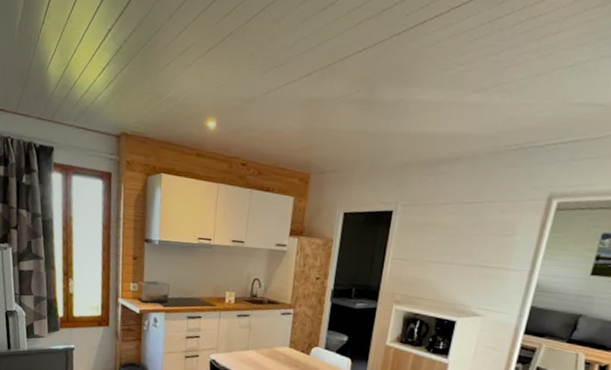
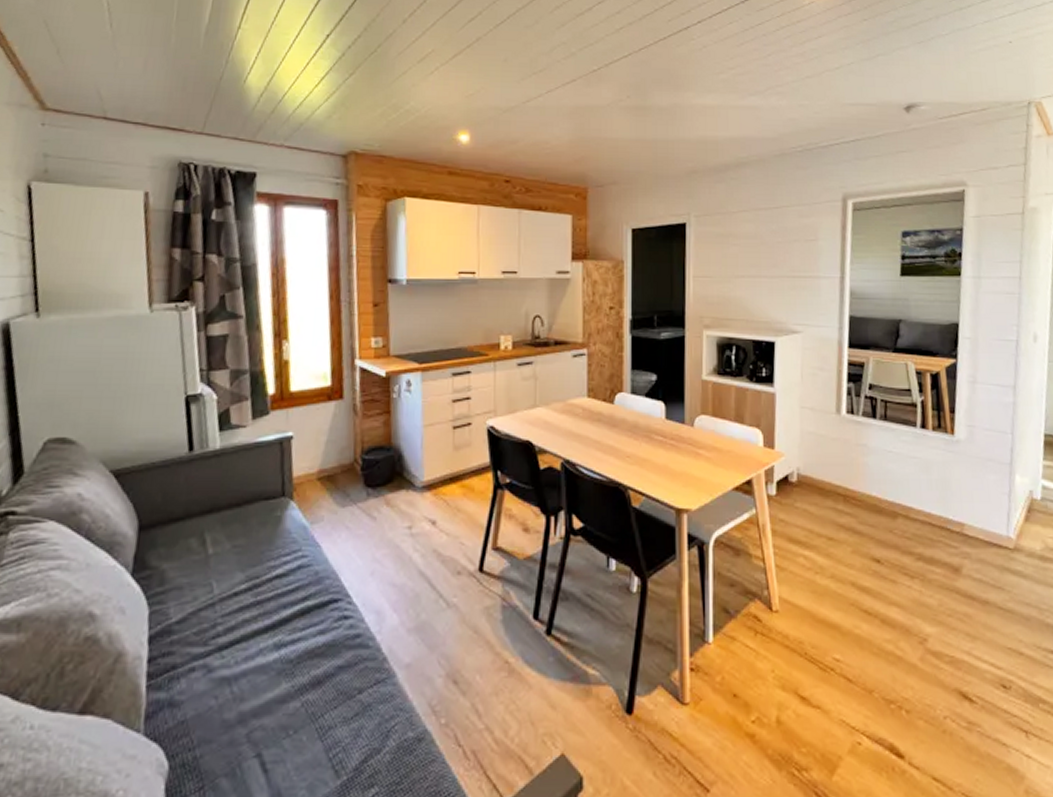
toaster: present [136,280,170,303] -> none [380,331,426,362]

